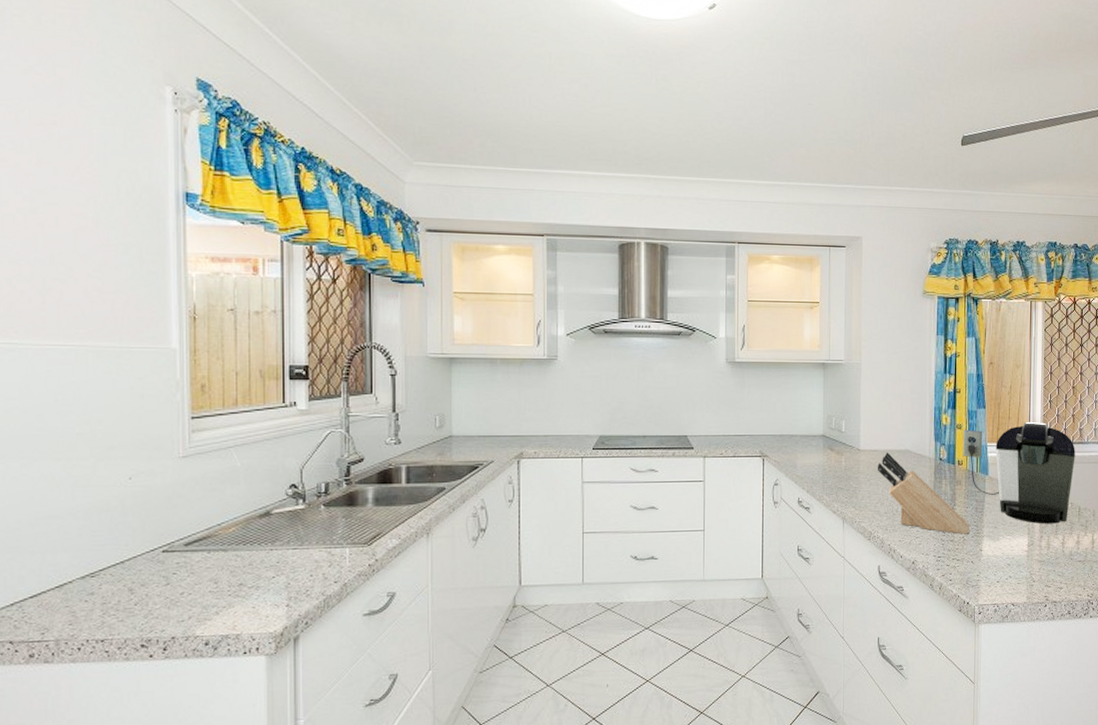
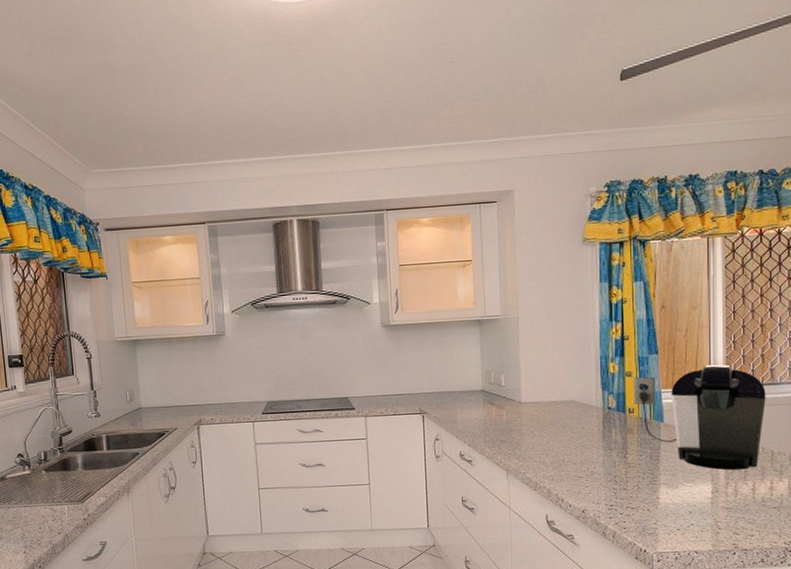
knife block: present [877,451,970,534] -> none [540,403,644,483]

